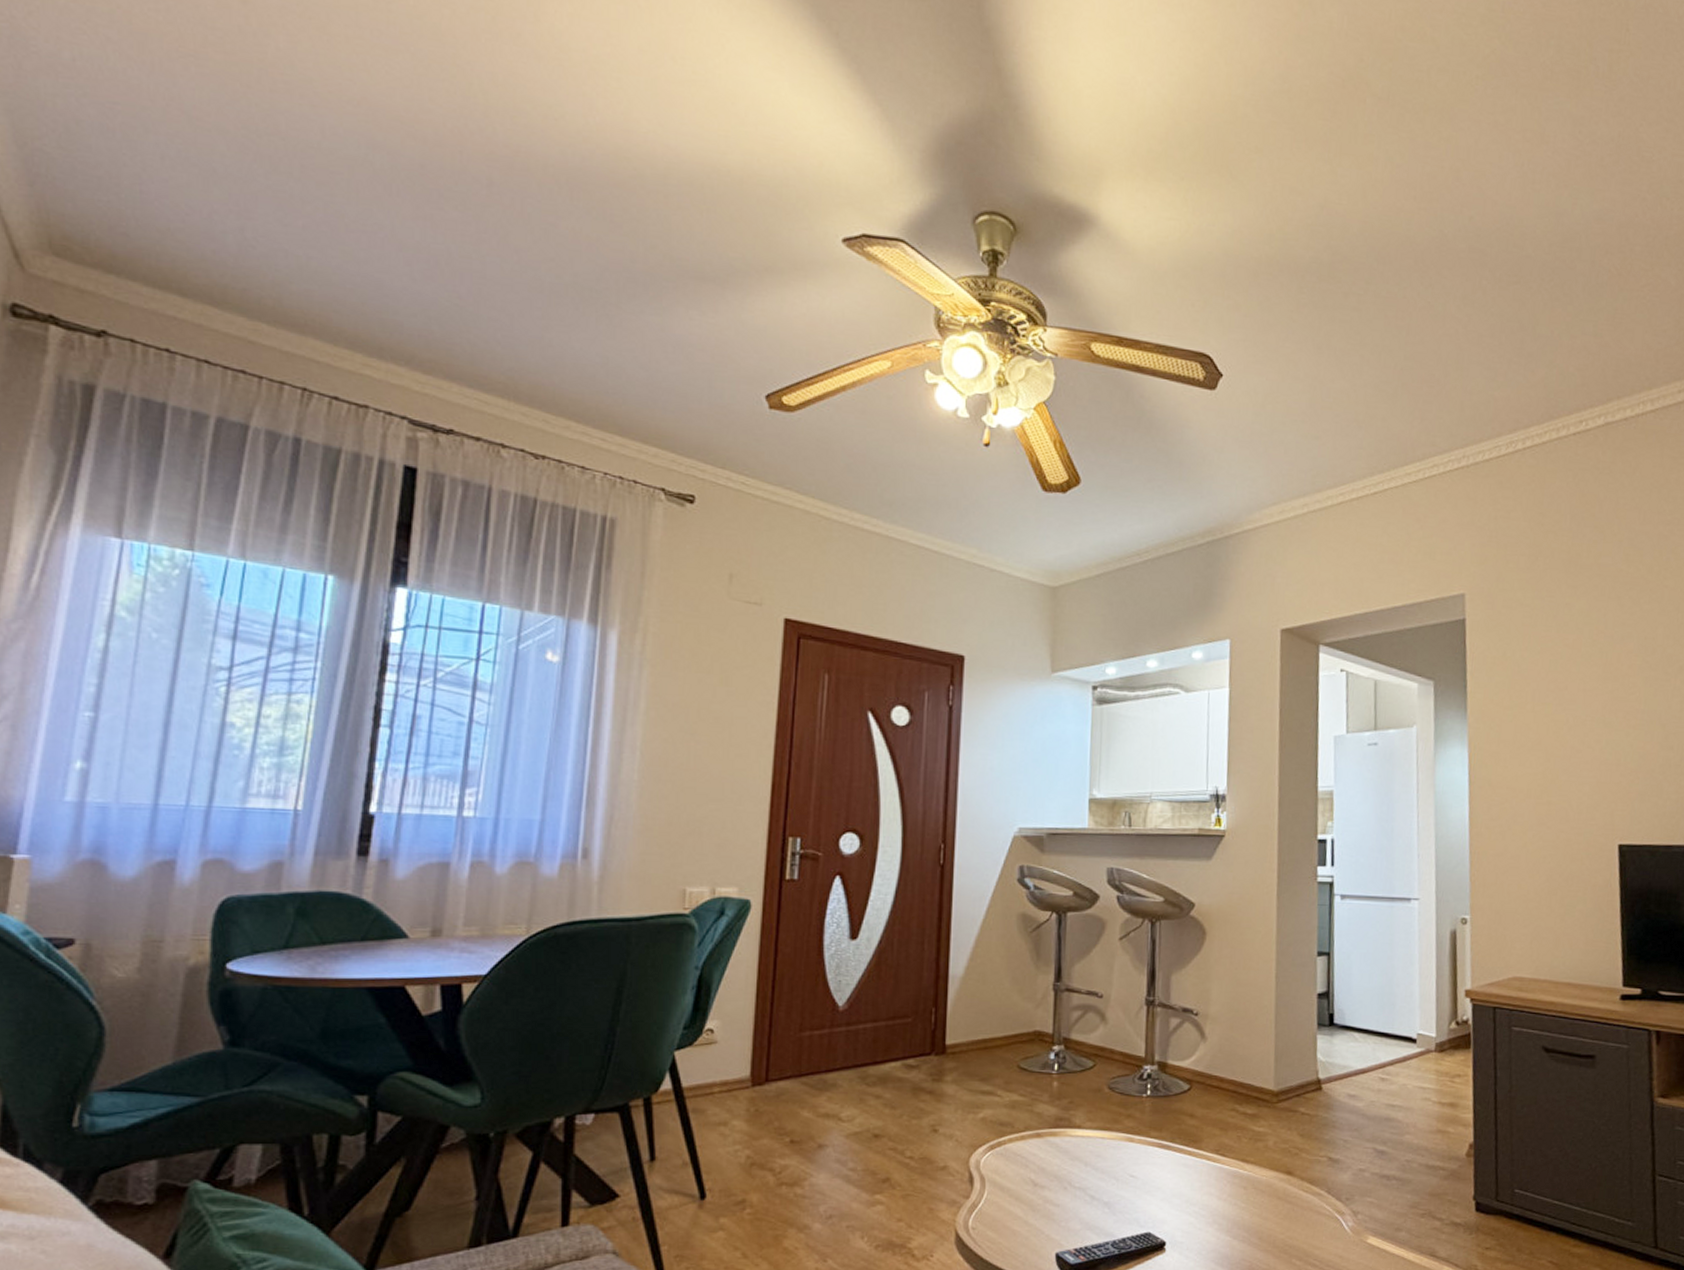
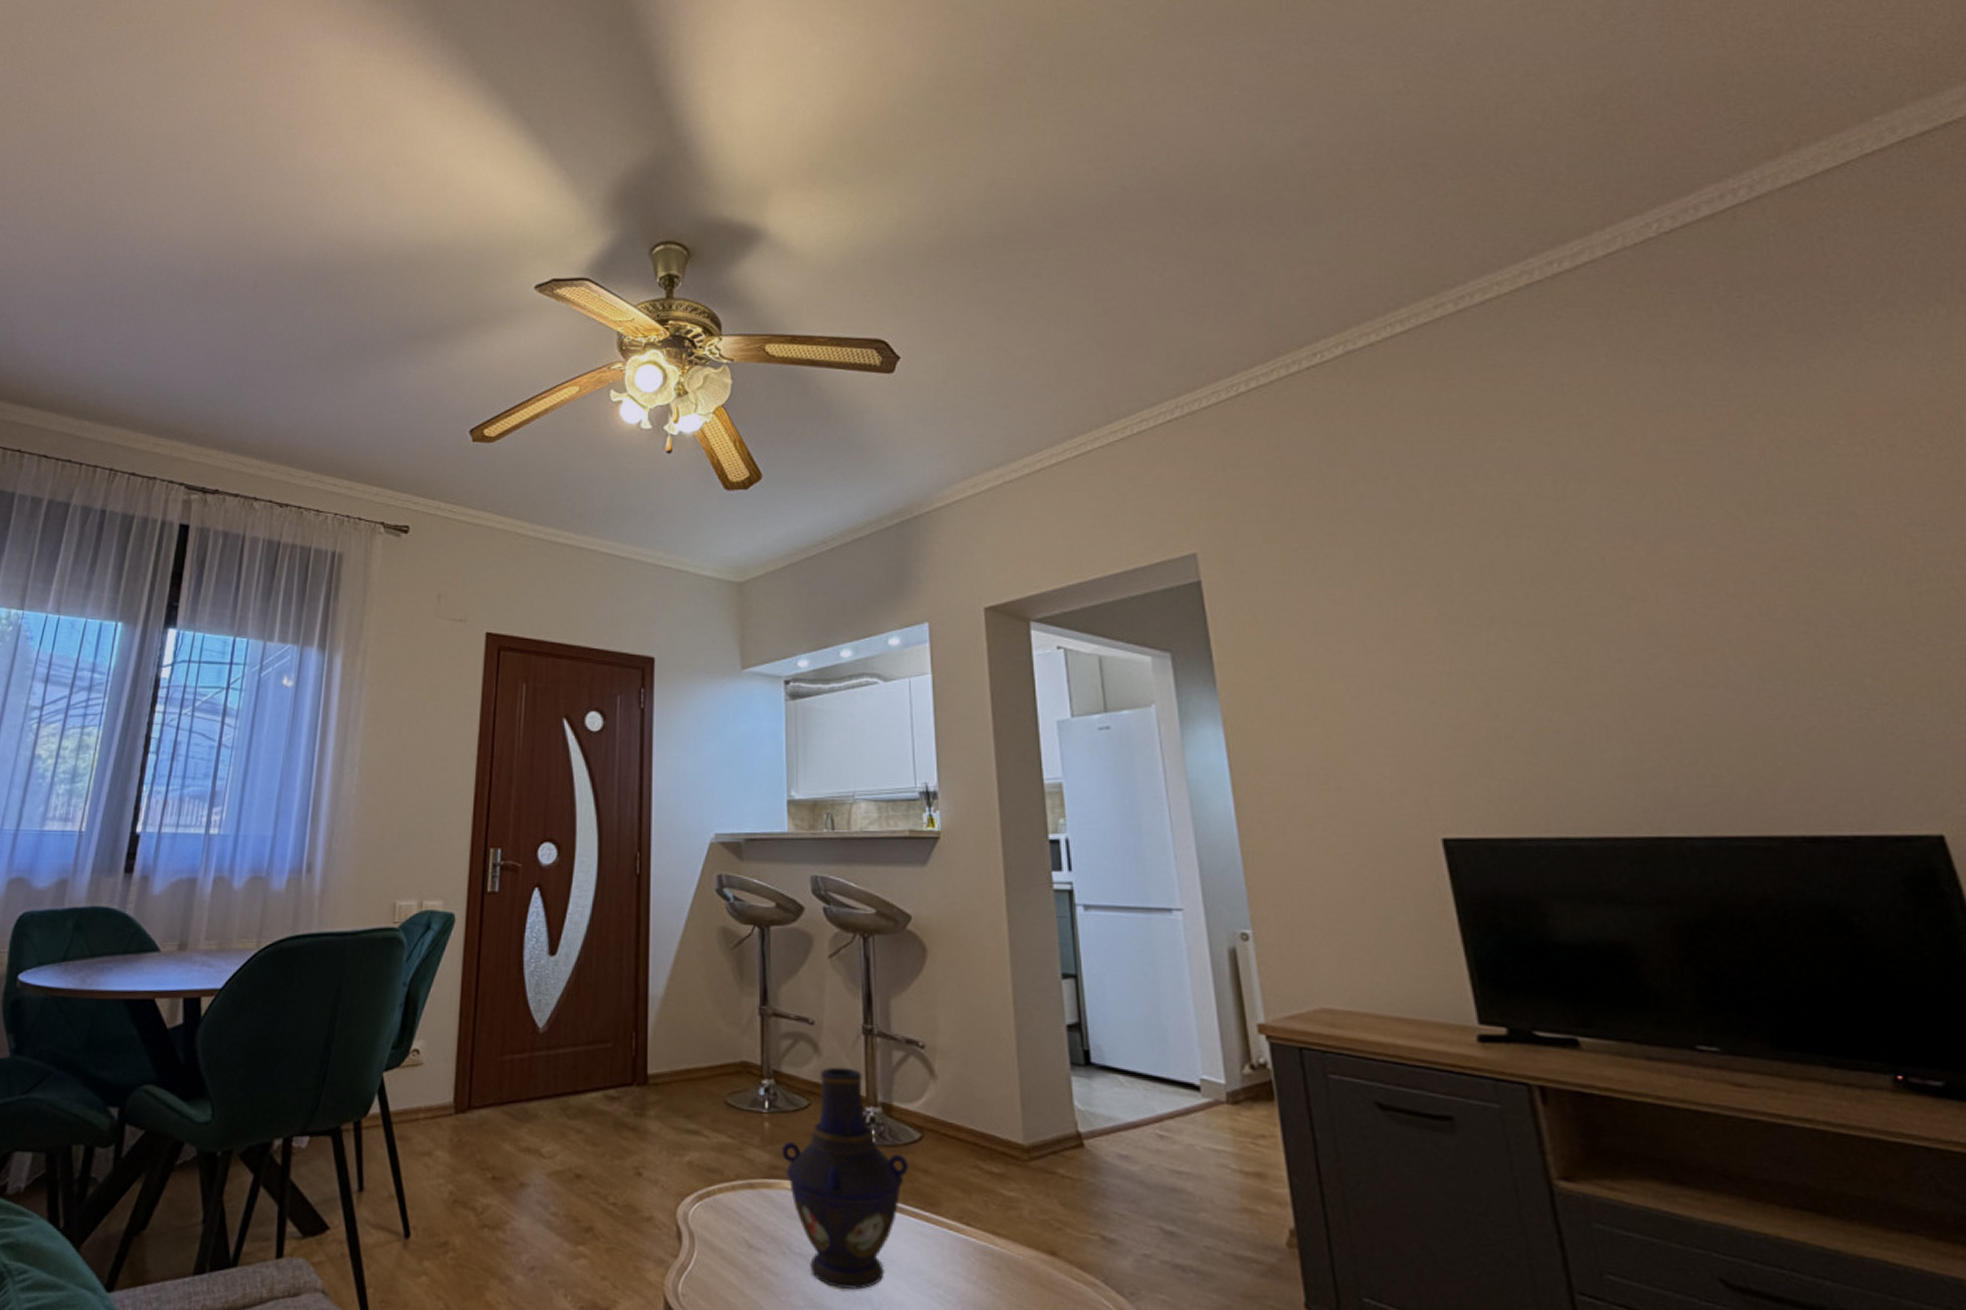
vase: none [1067,1033,1178,1212] -> present [781,1066,909,1290]

